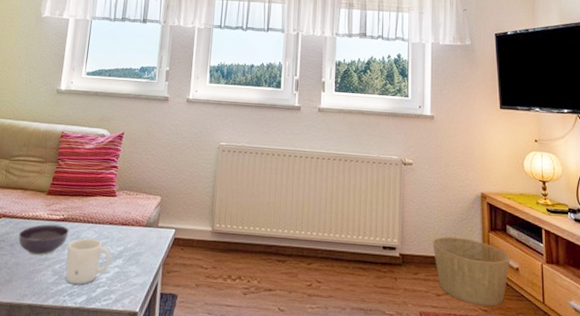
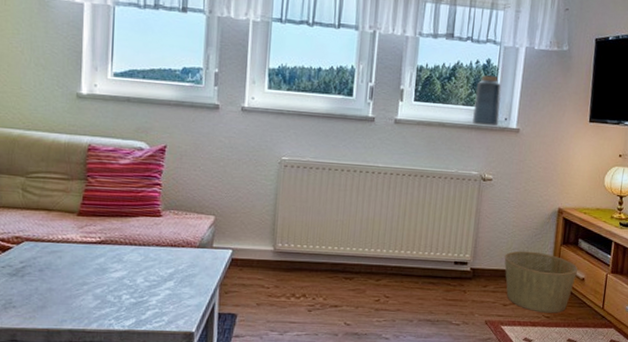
bowl: present [18,224,69,256] -> none [47,247,109,281]
mug: present [65,238,111,285] -> none [108,261,160,309]
vase: none [388,68,414,114] -> present [472,75,502,127]

